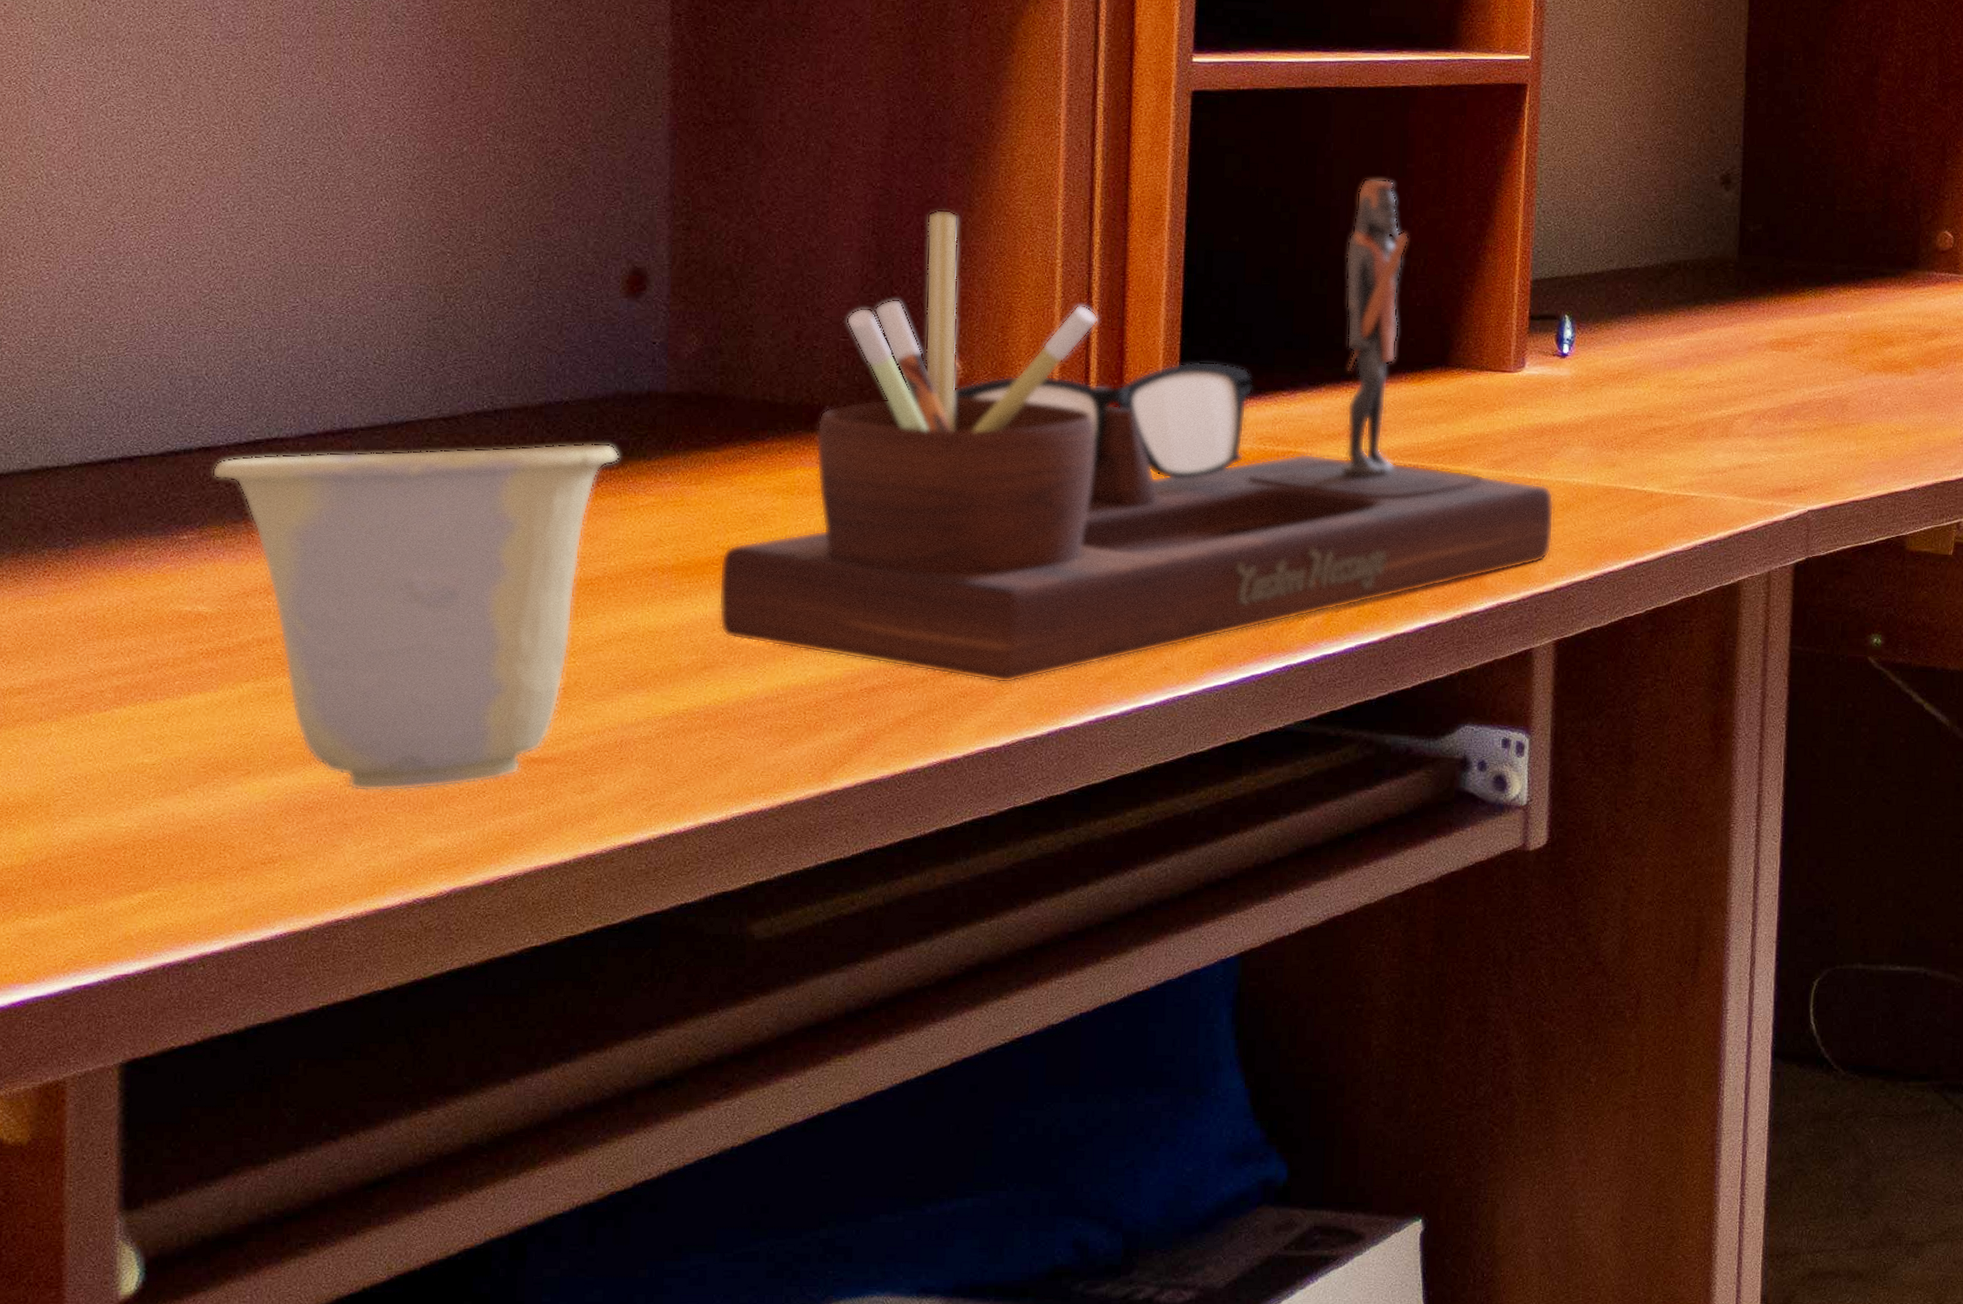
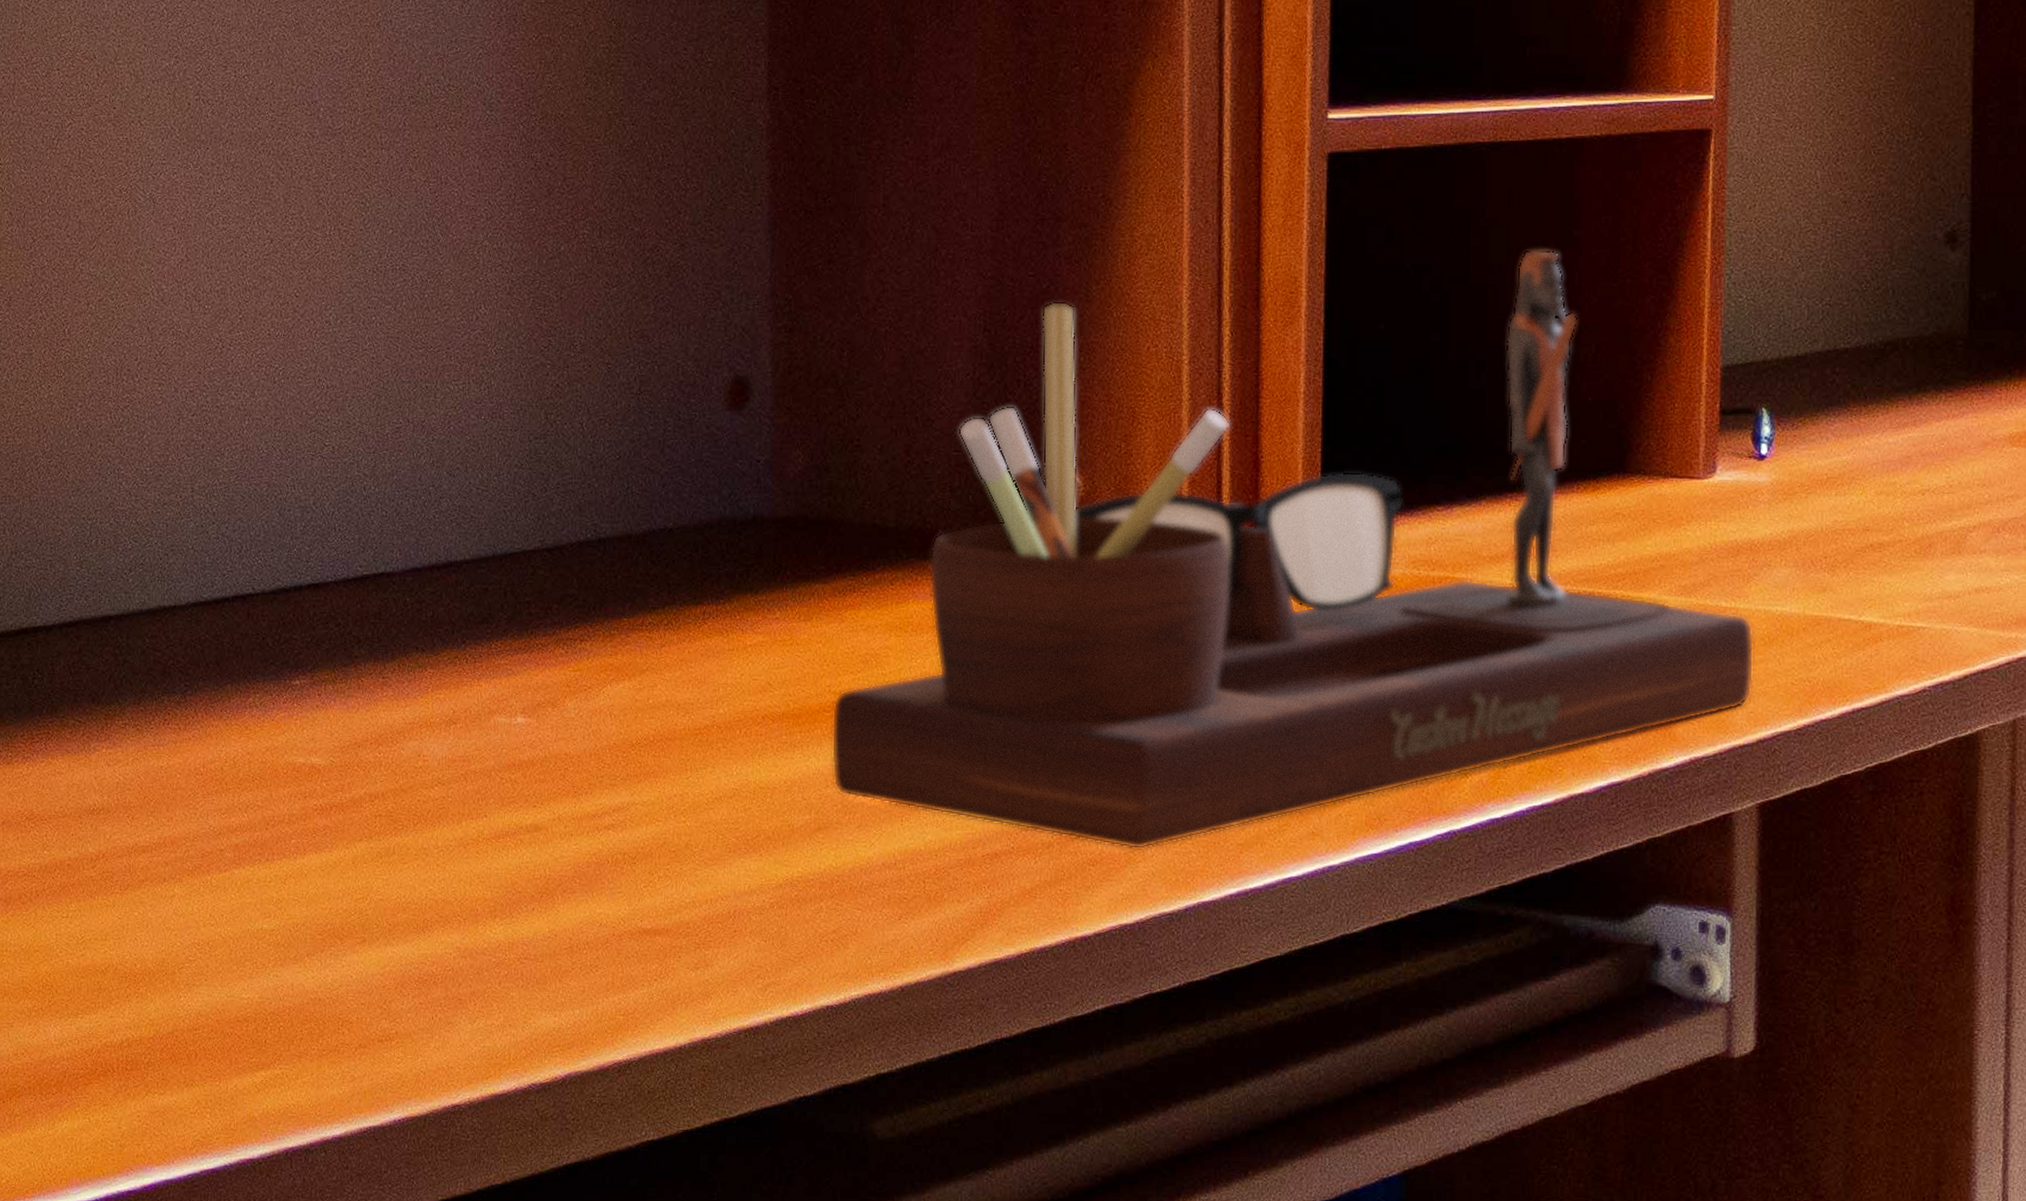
cup: present [212,443,620,792] -> none [322,575,726,965]

